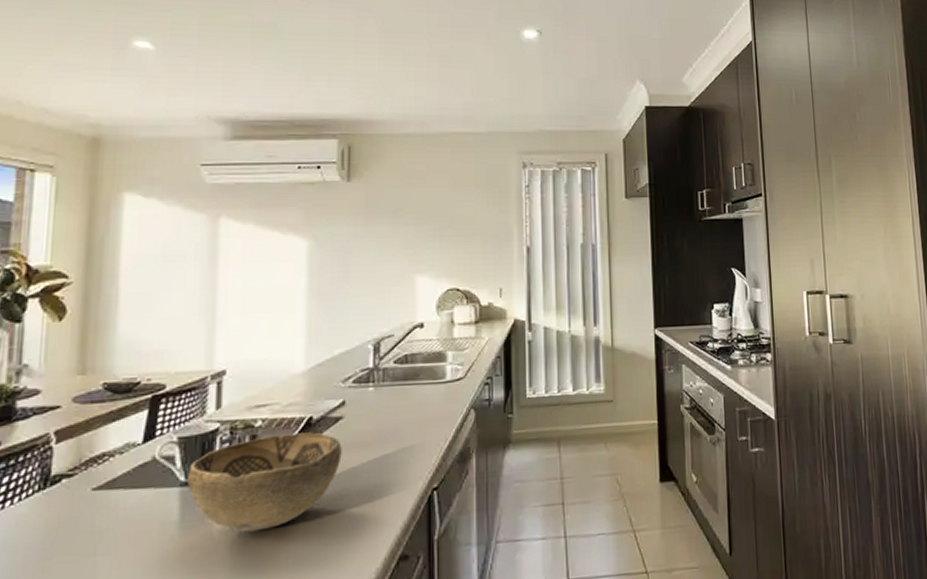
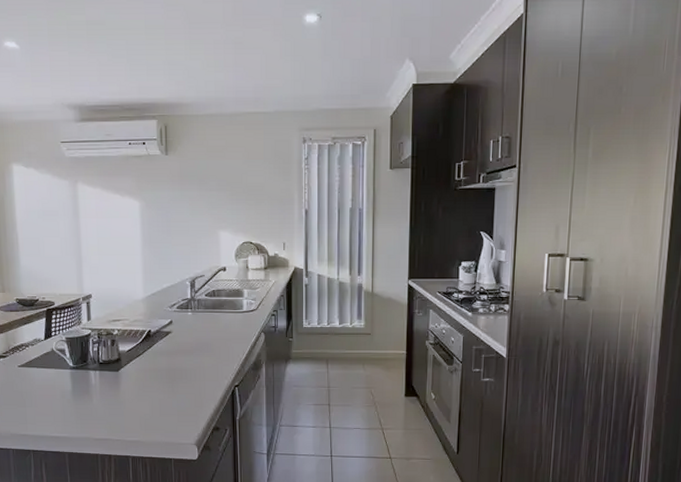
decorative bowl: present [188,432,342,532] -> none [74,341,172,402]

